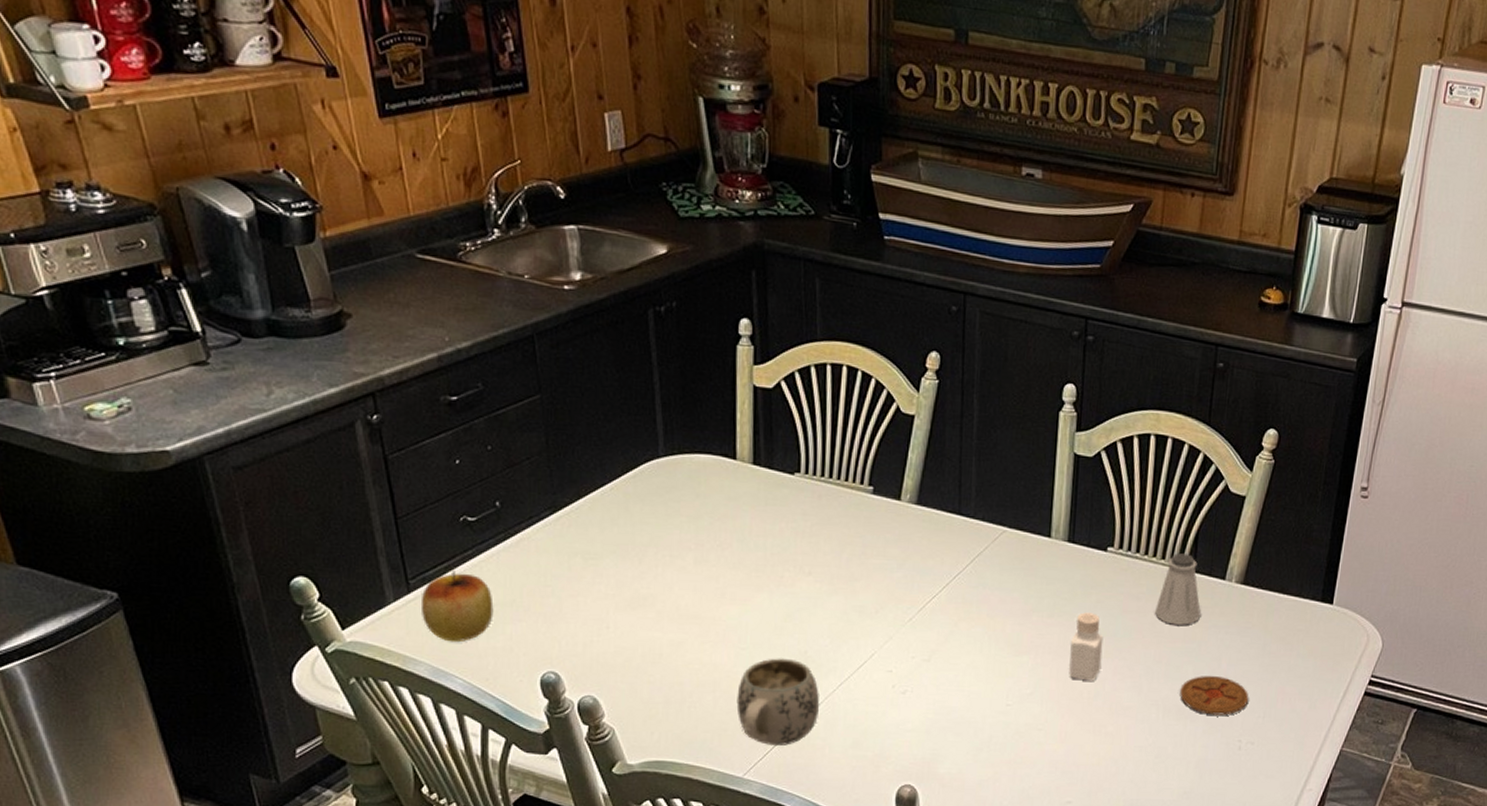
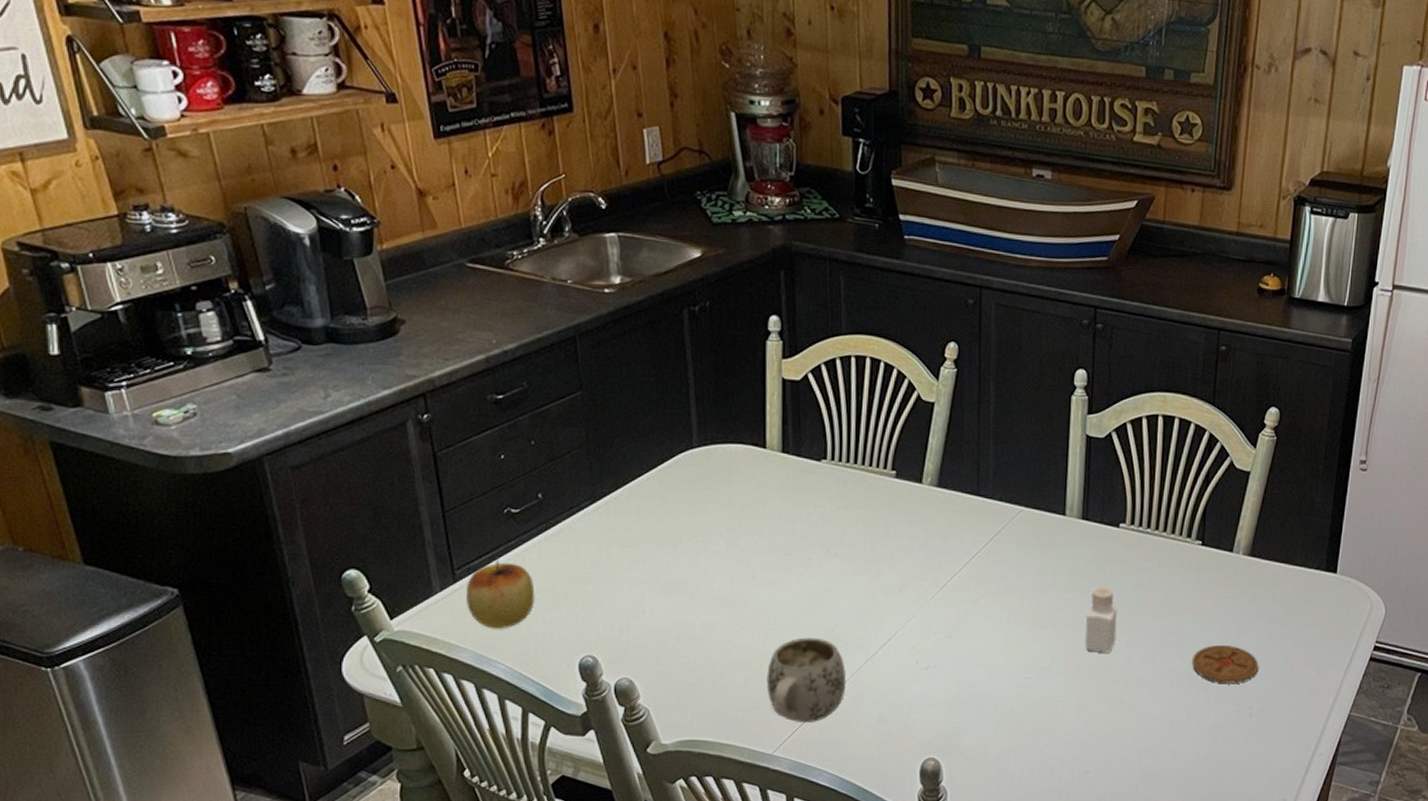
saltshaker: present [1155,553,1201,625] -> none [1166,528,1211,597]

